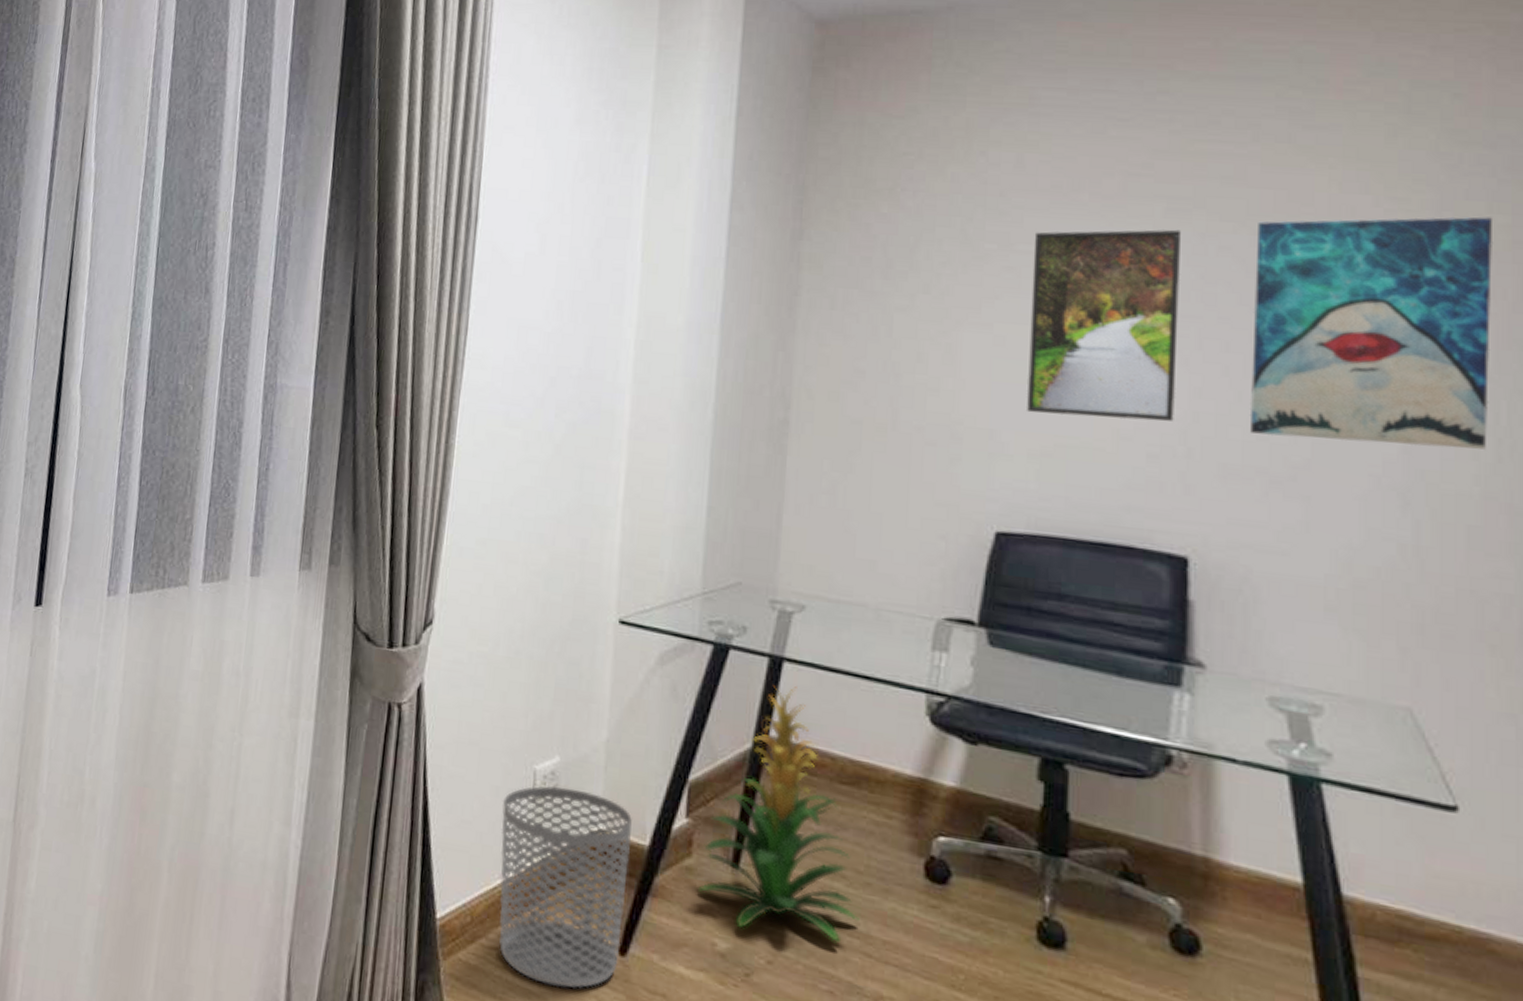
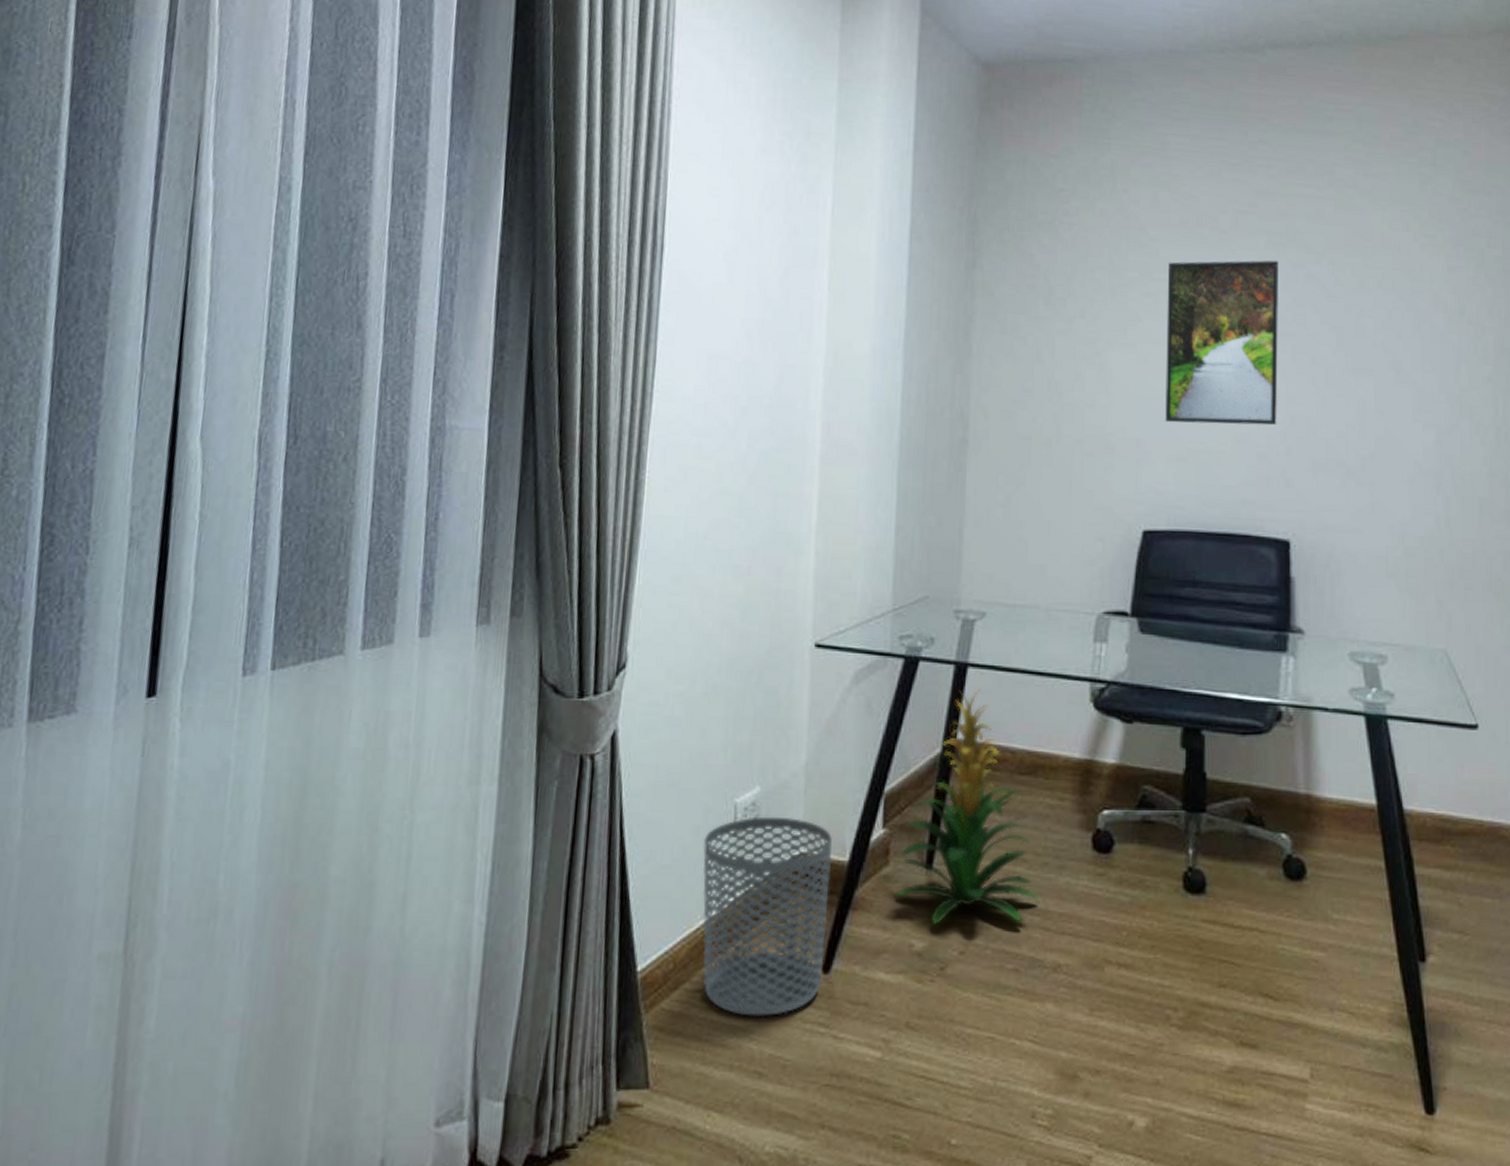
wall art: present [1249,216,1494,449] -> none [1331,250,1492,437]

